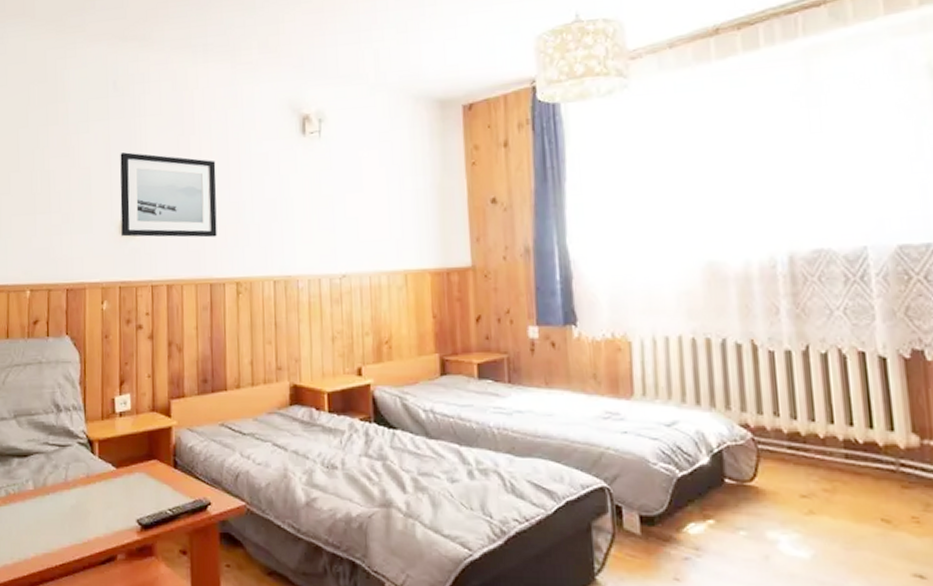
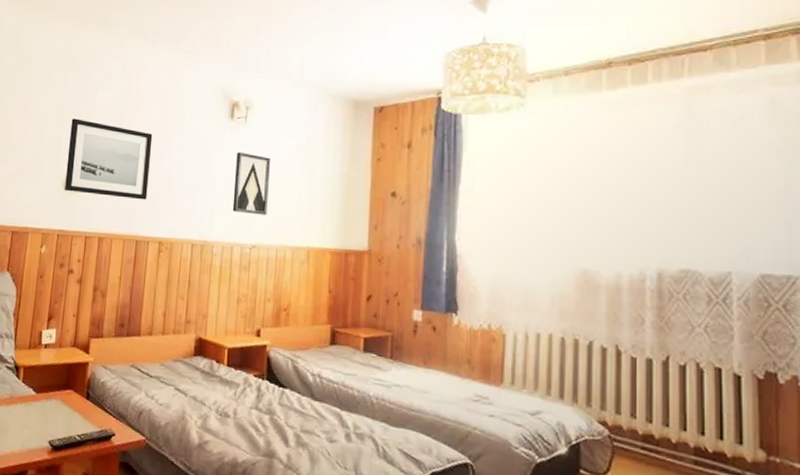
wall art: none [314,171,355,240] -> present [232,152,270,215]

